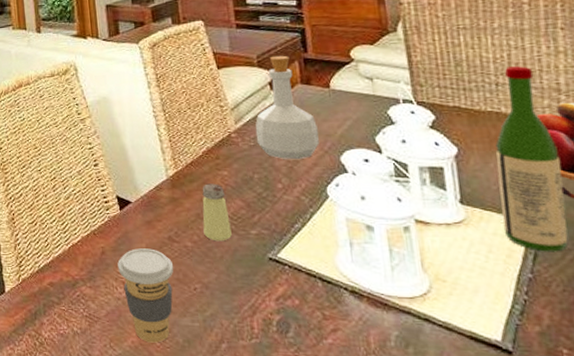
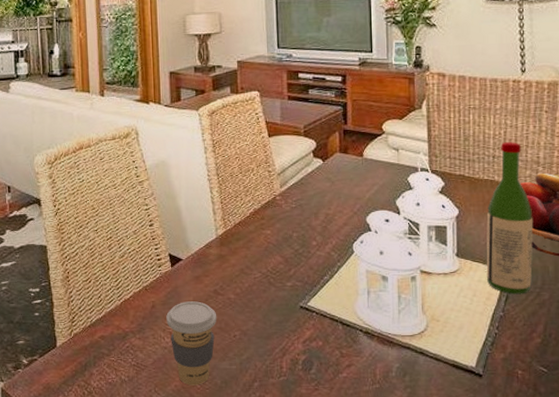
saltshaker: present [202,183,232,242] -> none [245,241,270,293]
bottle: present [255,55,319,160] -> none [297,126,350,220]

